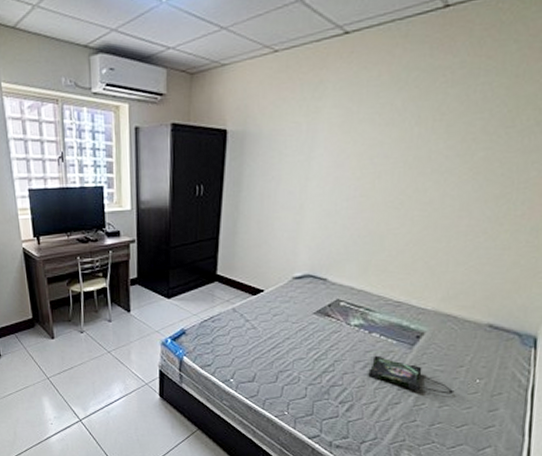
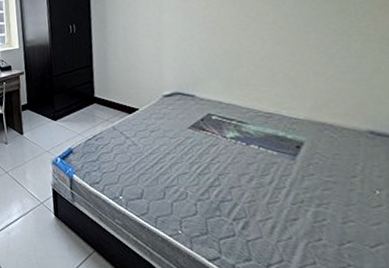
photo frame: present [368,355,455,394] -> none [255,167,356,208]

